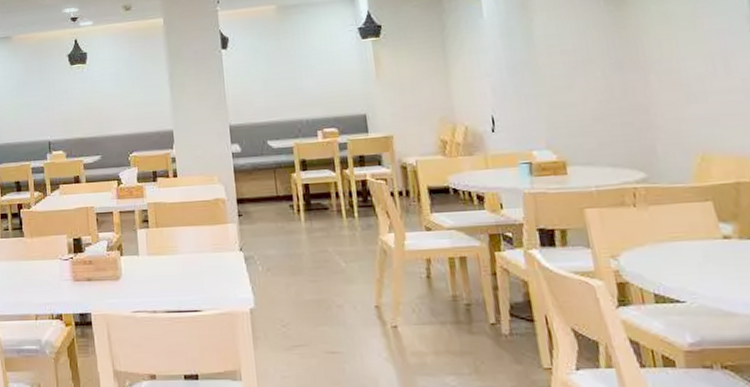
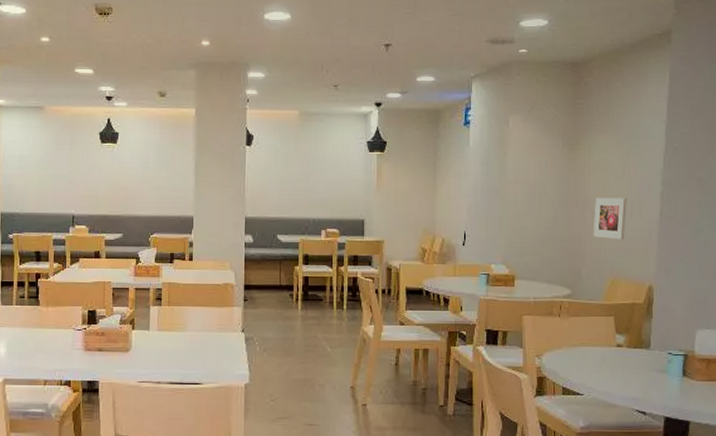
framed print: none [660,54,710,106] -> present [593,198,627,240]

